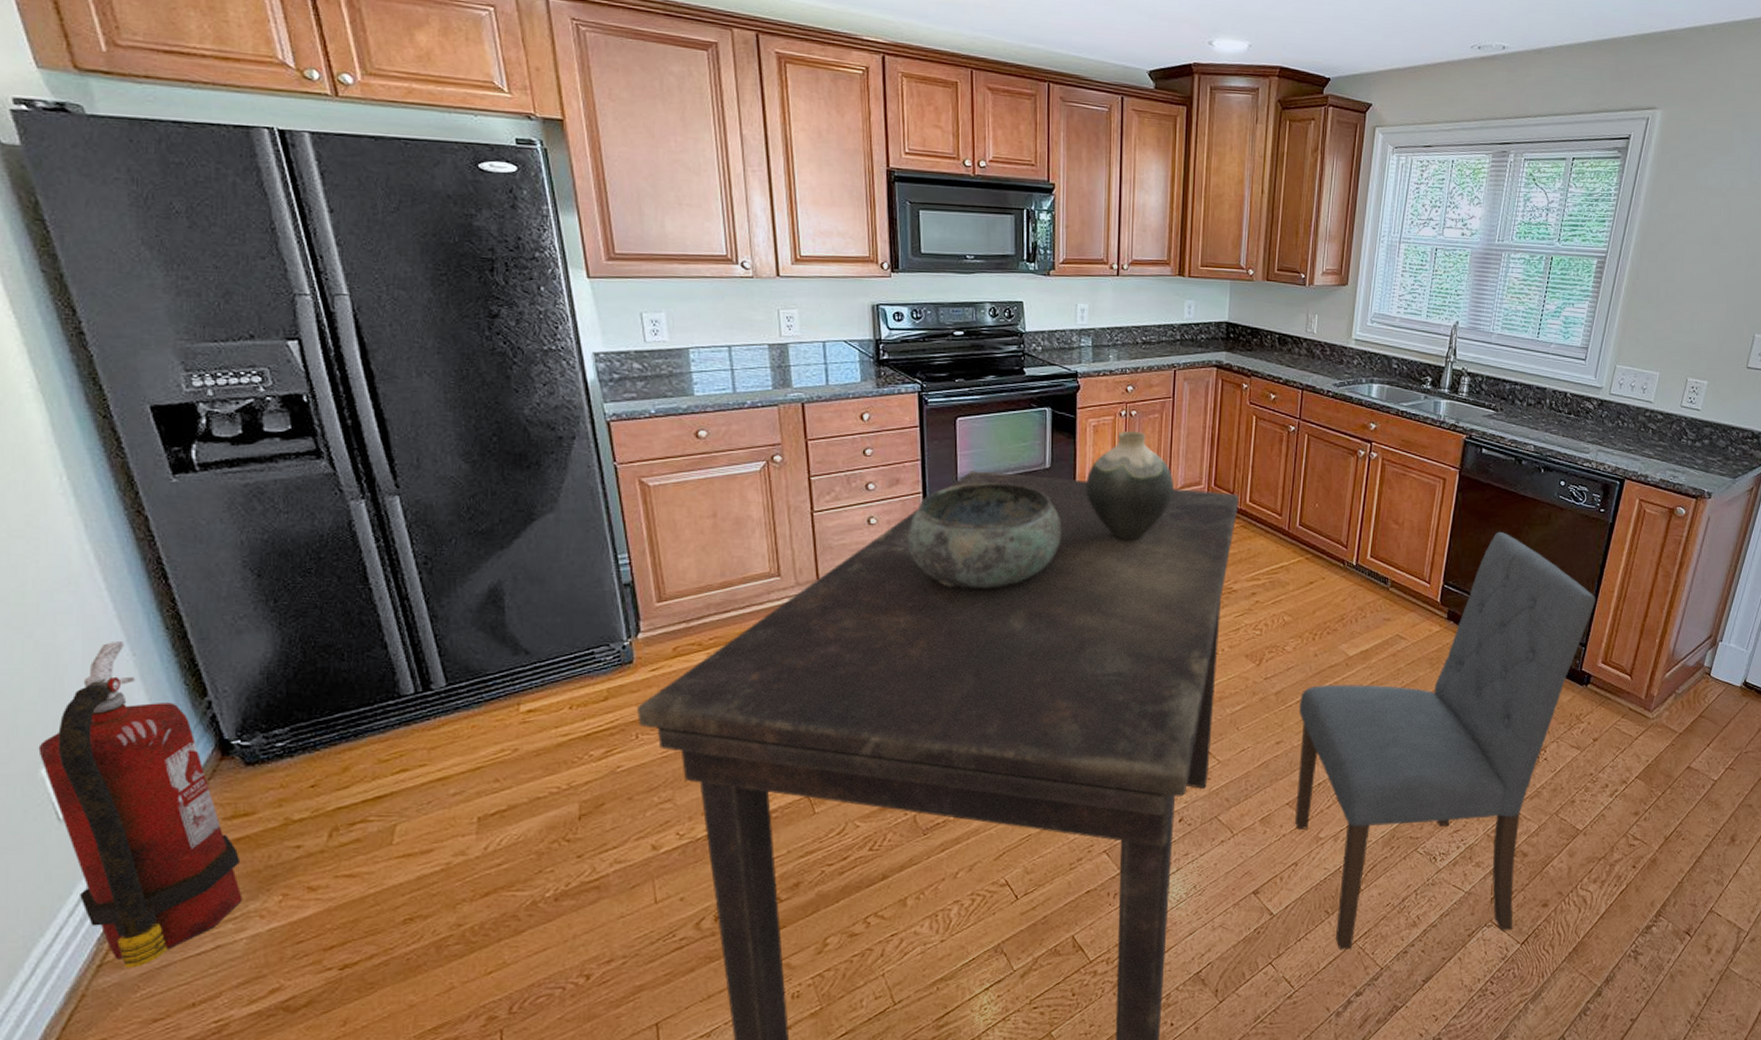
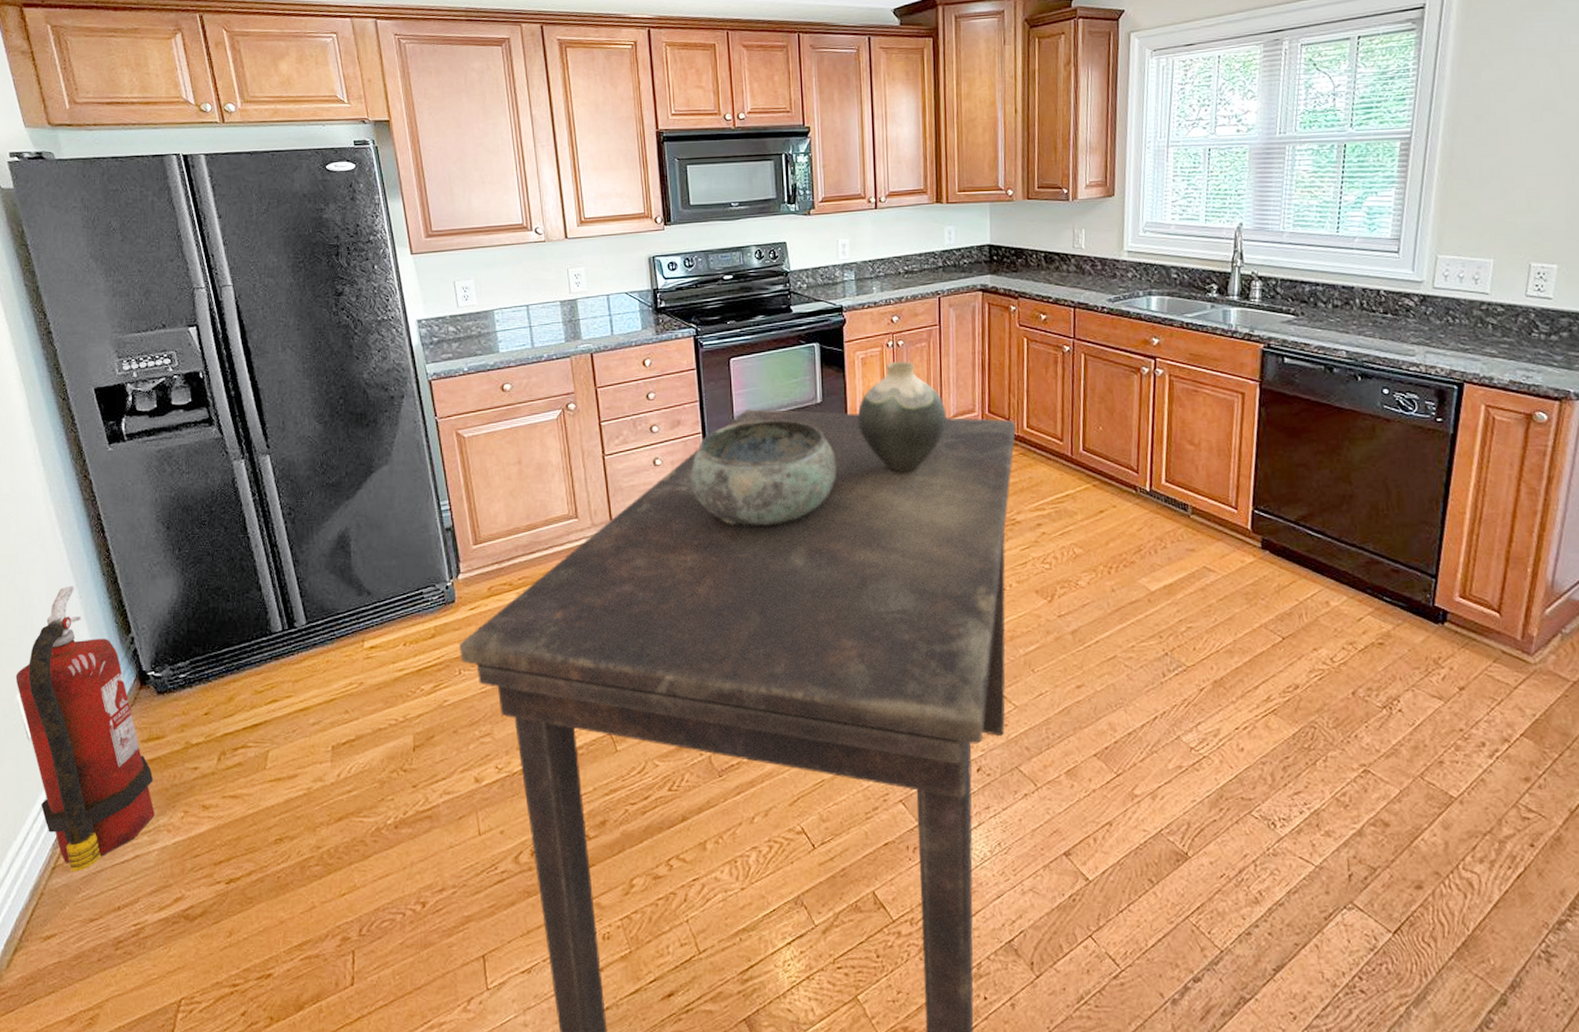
dining chair: present [1295,532,1596,950] -> none [1099,449,1444,926]

